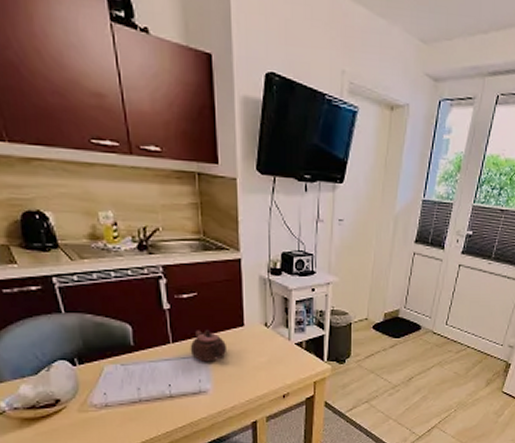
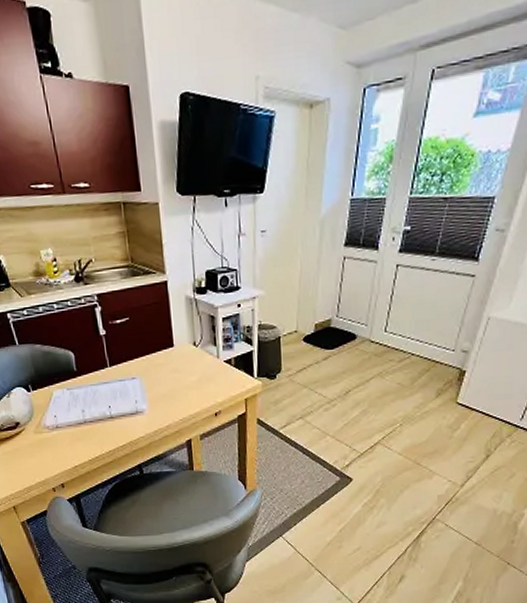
teapot: present [190,330,228,362] -> none [125,352,160,383]

